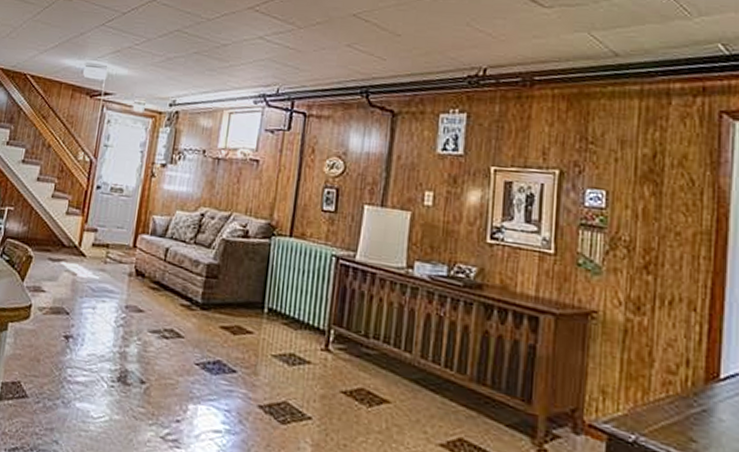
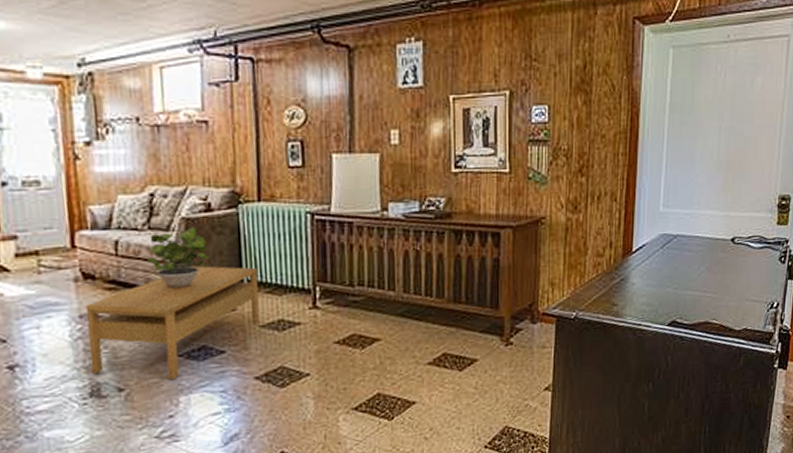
coffee table: none [123,284,279,387] -> present [85,265,260,381]
potted plant: none [187,249,241,303] -> present [146,227,212,289]

